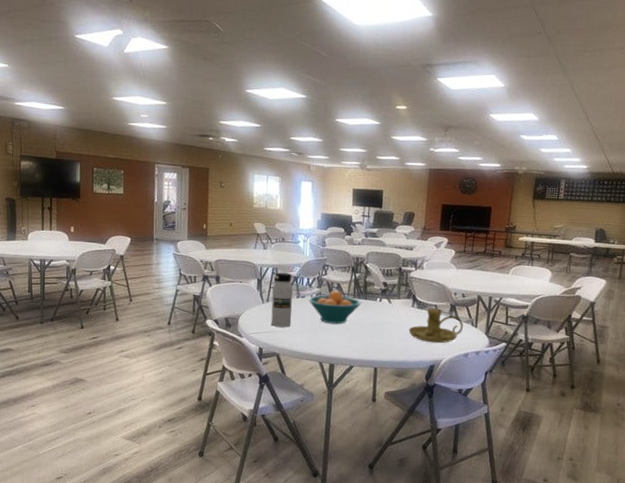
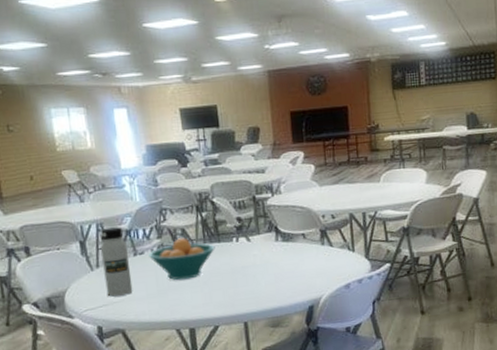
candle holder: present [408,308,464,344] -> none [276,237,340,280]

